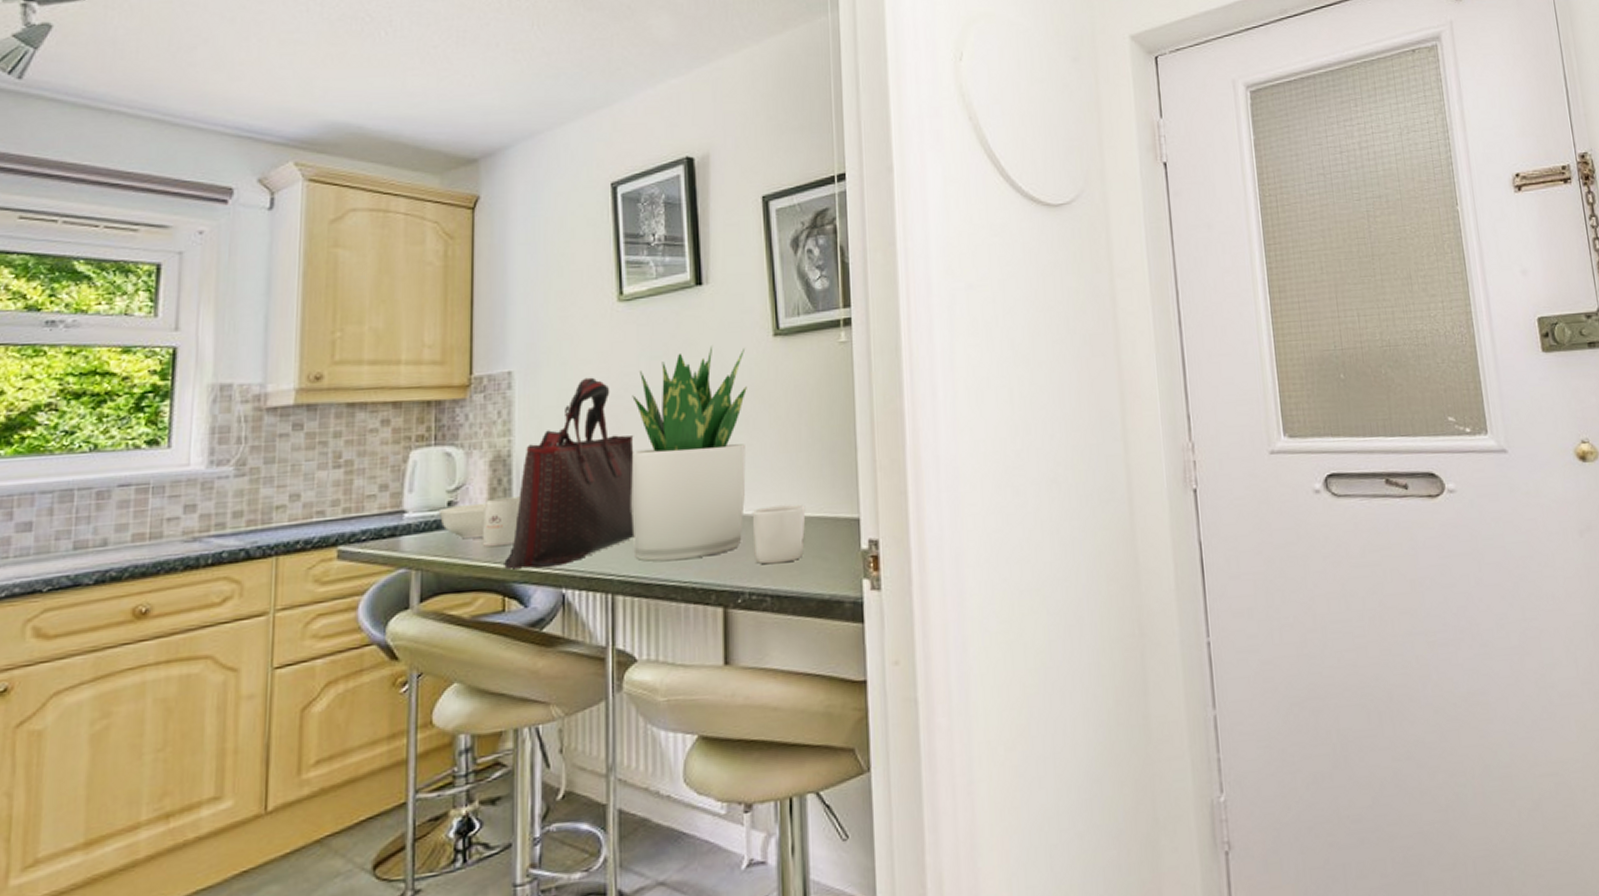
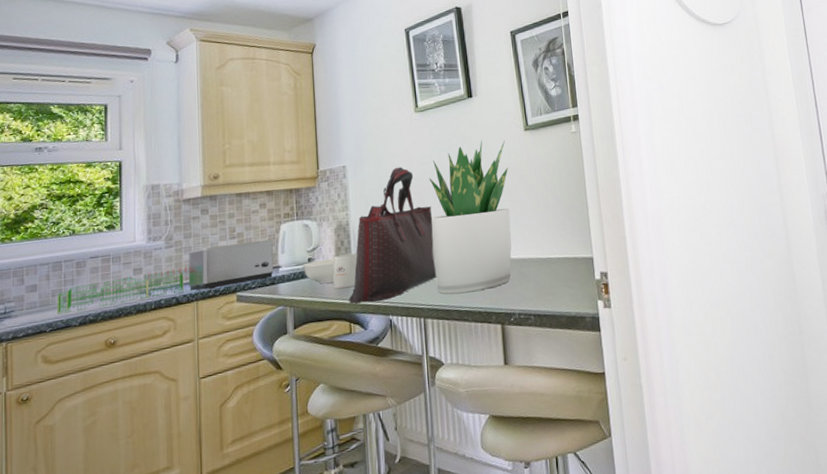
dish rack: none [60,506,268,567] -> present [56,267,189,314]
toaster: none [265,471,397,541] -> present [188,239,274,291]
mug: present [752,504,806,565] -> none [517,249,556,293]

